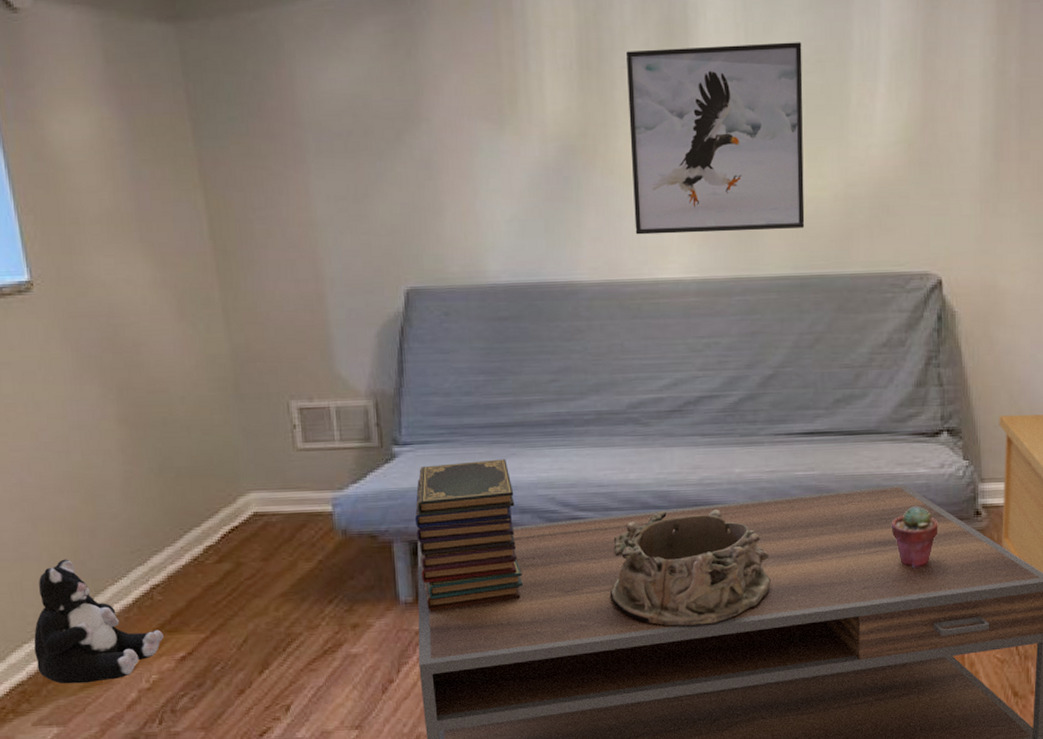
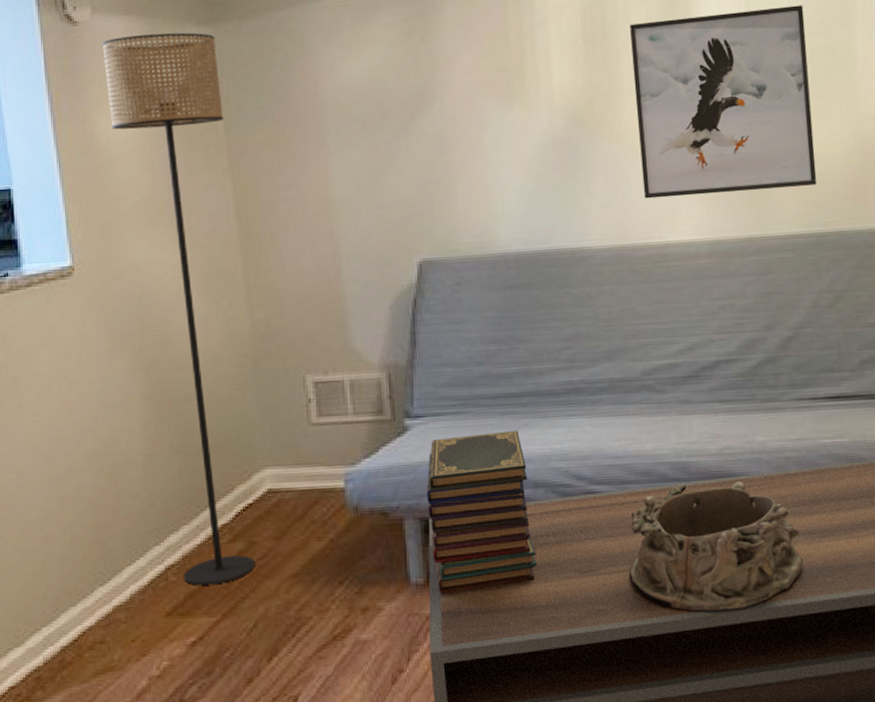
plush toy: present [34,559,164,684] -> none [52,538,176,670]
floor lamp: none [48,28,243,604] -> present [102,32,255,586]

